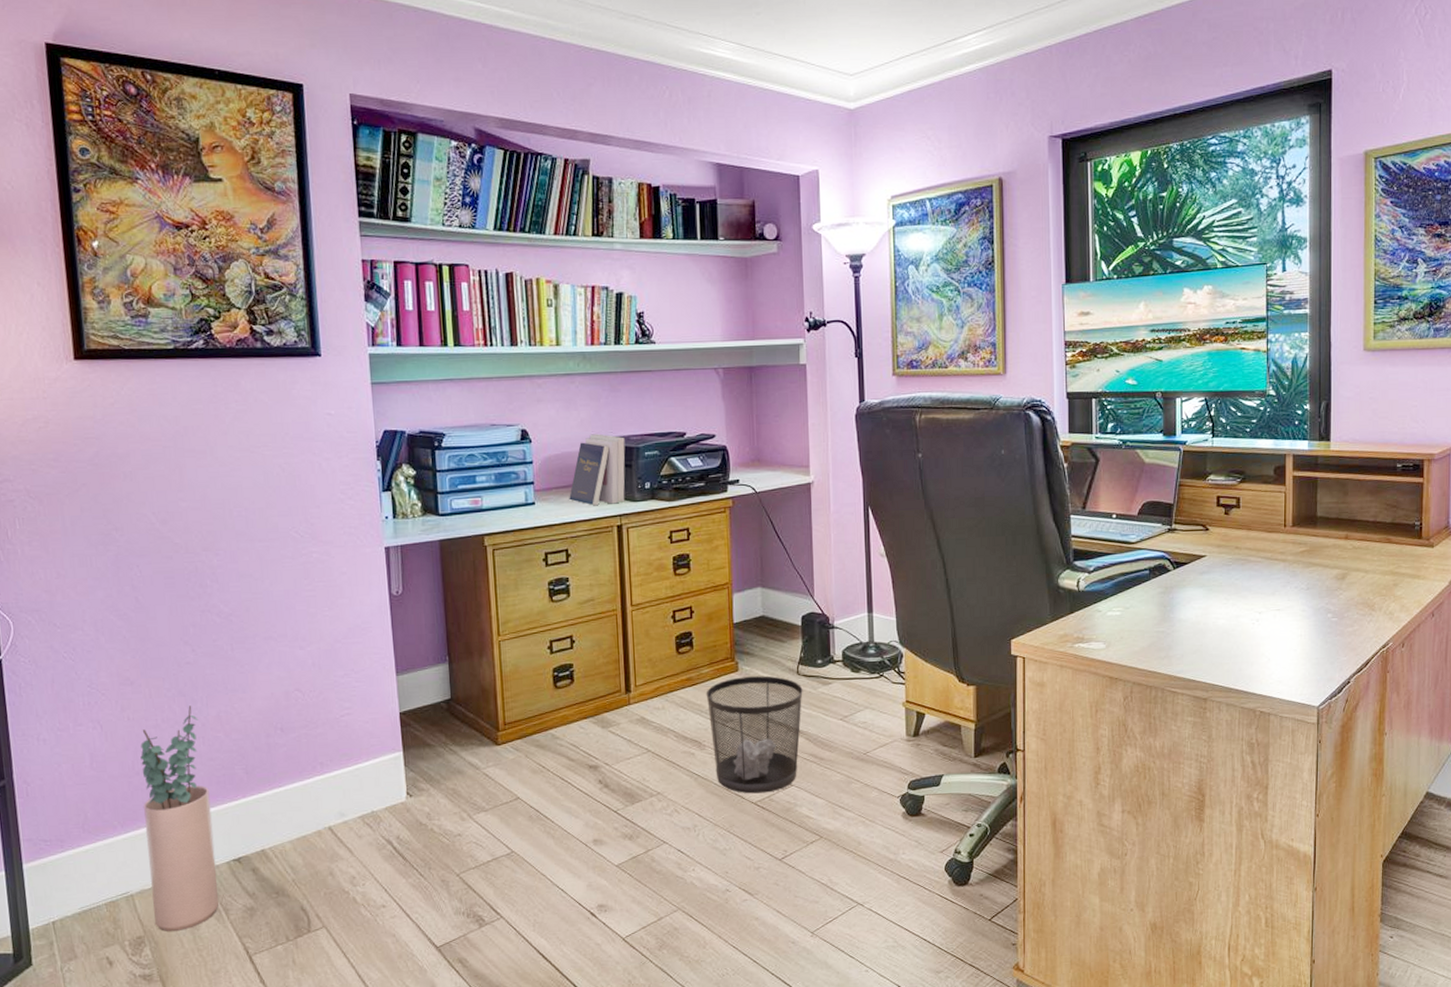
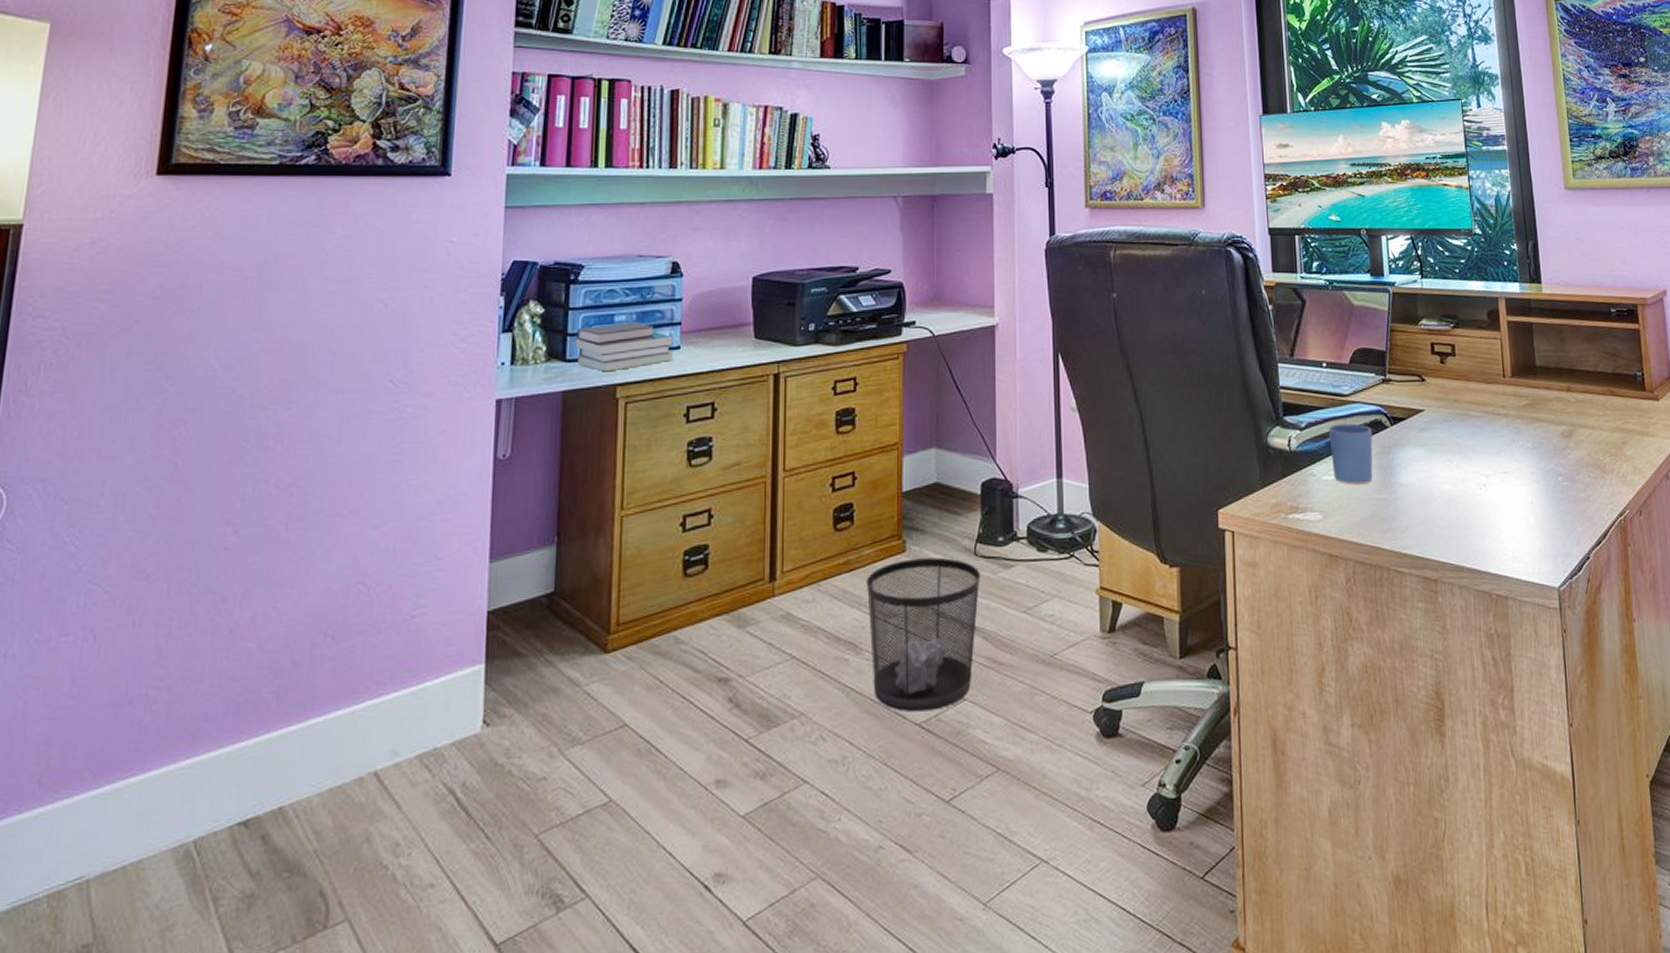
vase: present [140,705,219,931] -> none [112,606,226,935]
books: none [445,482,531,524] -> present [575,322,674,372]
books: present [569,434,625,506] -> none [721,267,789,351]
mug: none [1115,567,1155,620] -> present [1328,423,1373,485]

